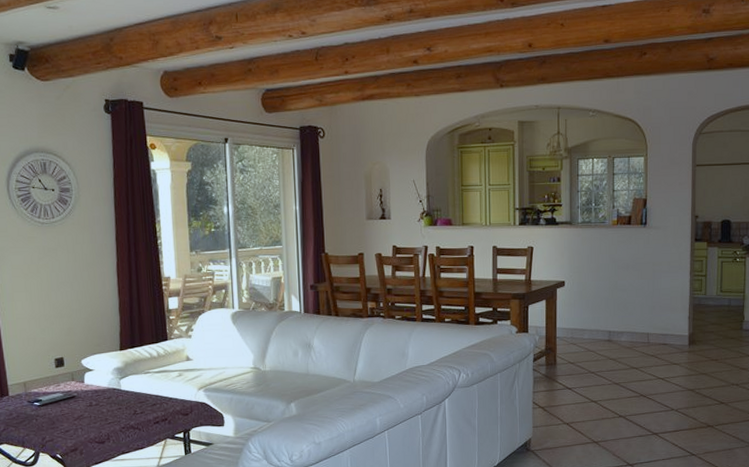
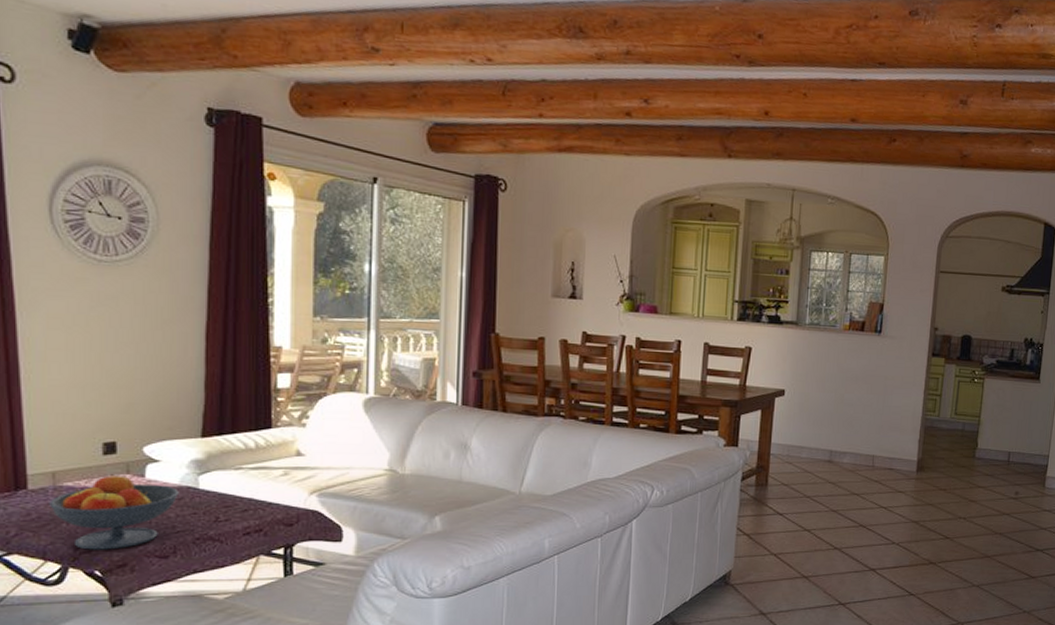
fruit bowl: none [23,382,108,439] -> present [49,474,179,550]

